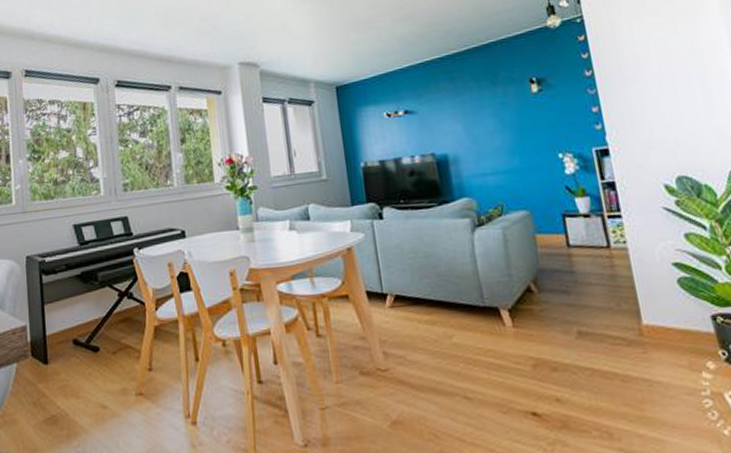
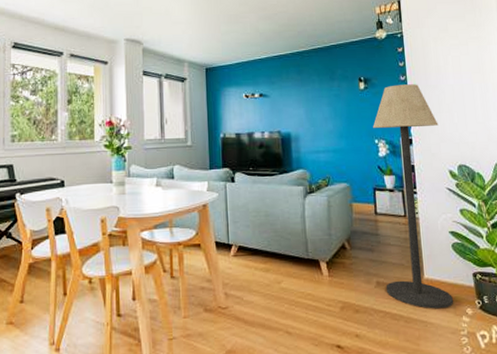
floor lamp: none [554,79,688,364] -> present [373,84,454,309]

